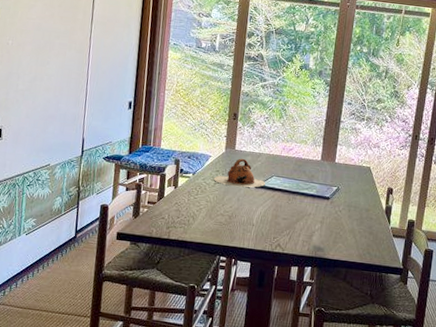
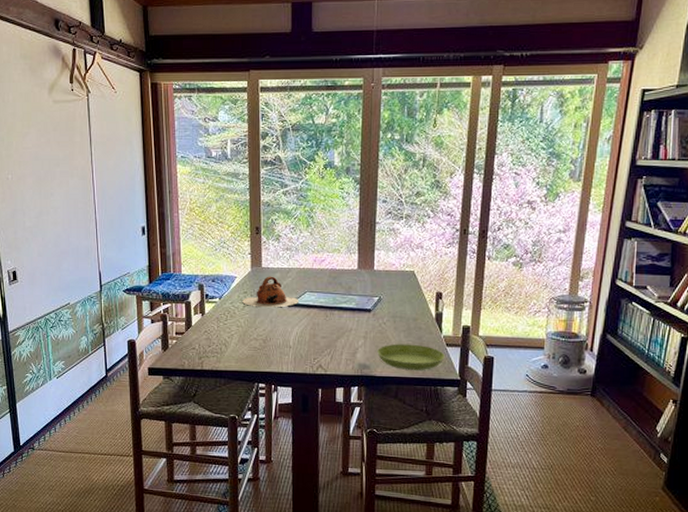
saucer: none [331,230,391,257] -> present [377,344,445,371]

